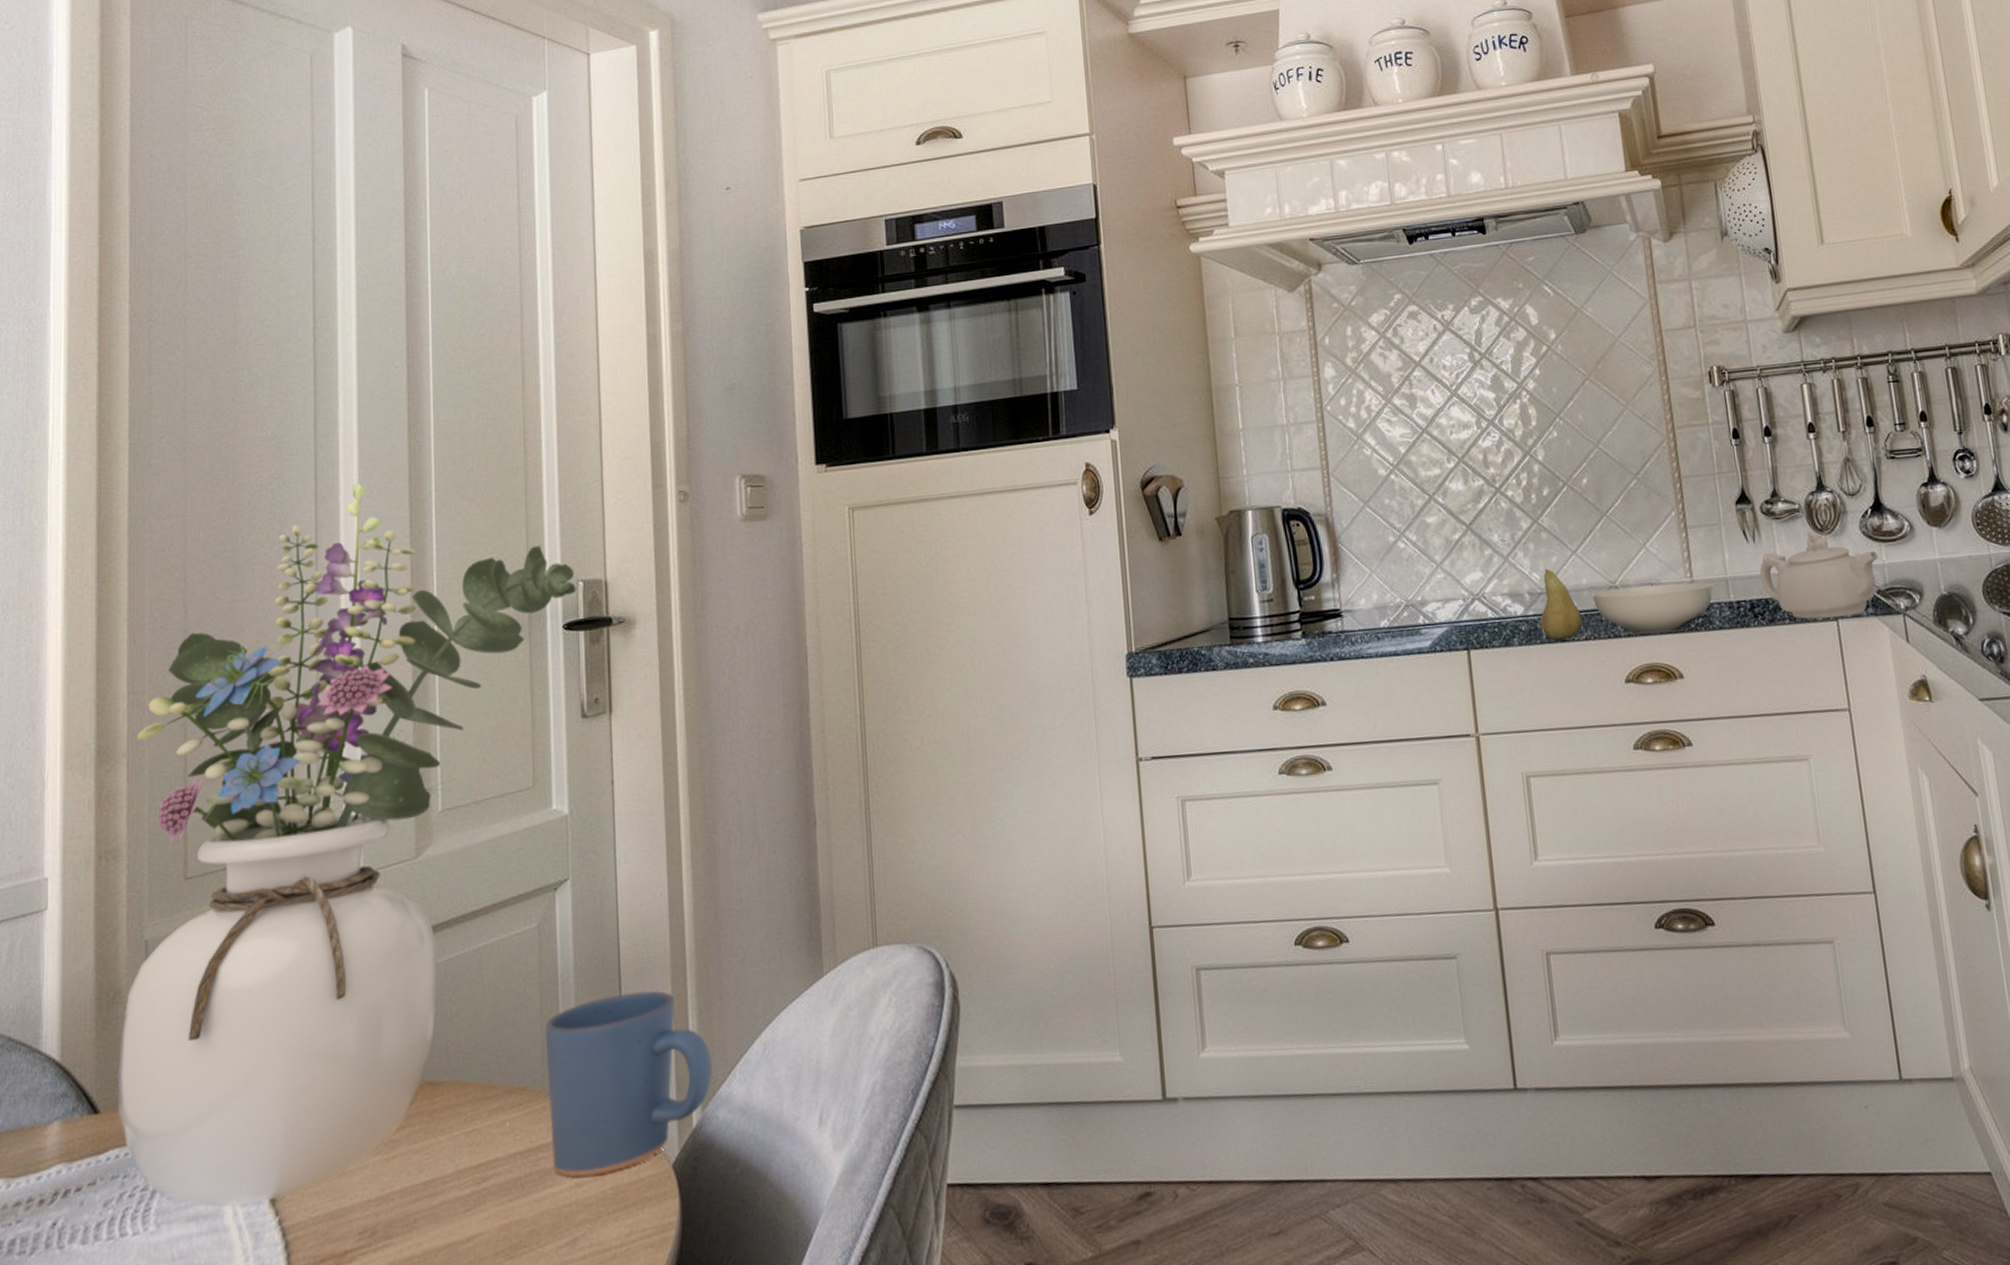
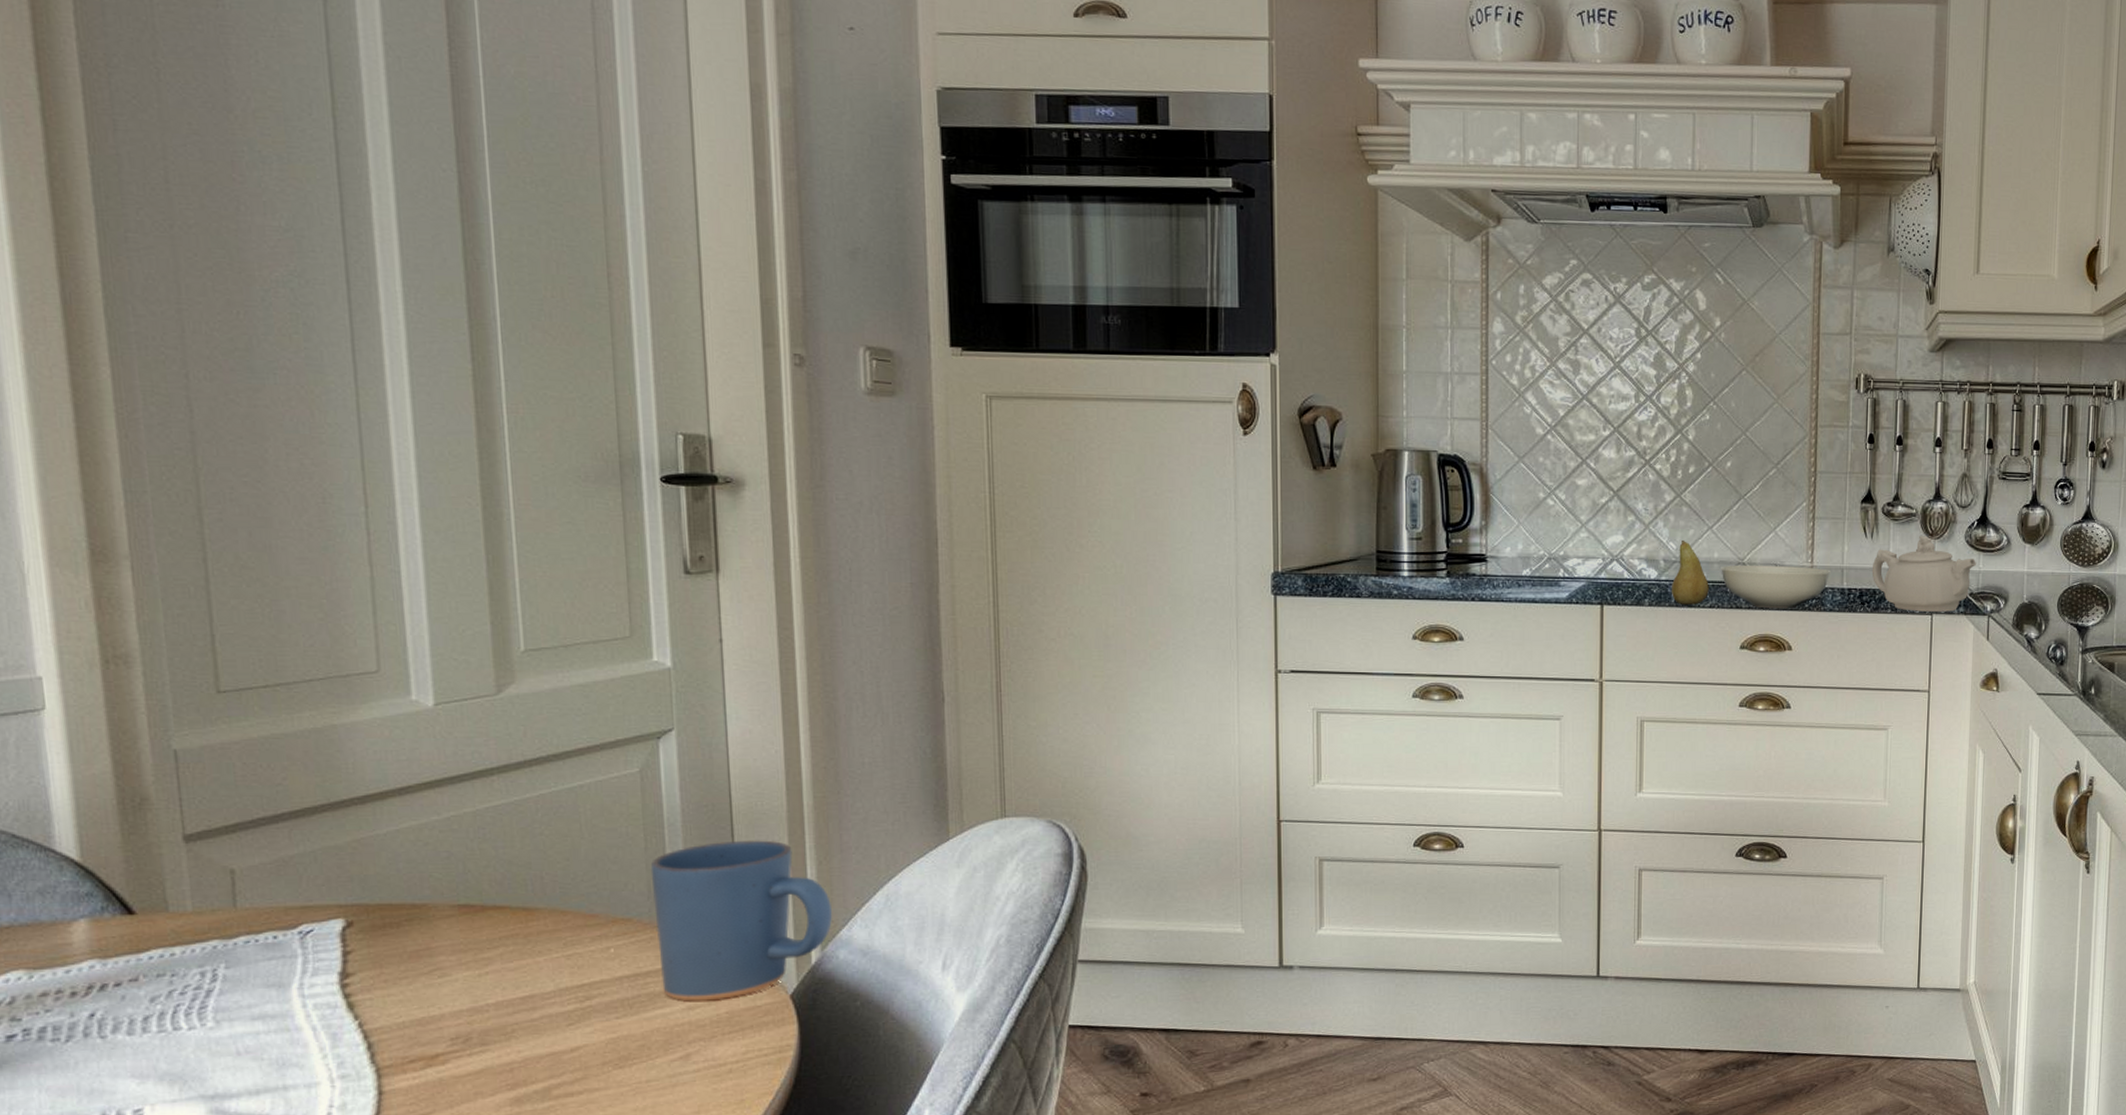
bouquet: present [117,482,577,1208] -> none [141,294,676,1009]

